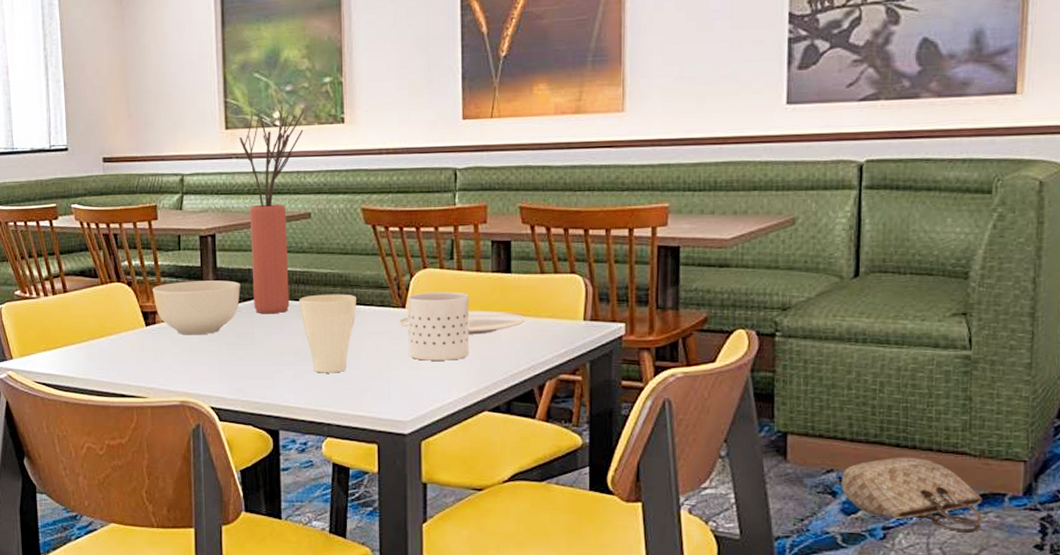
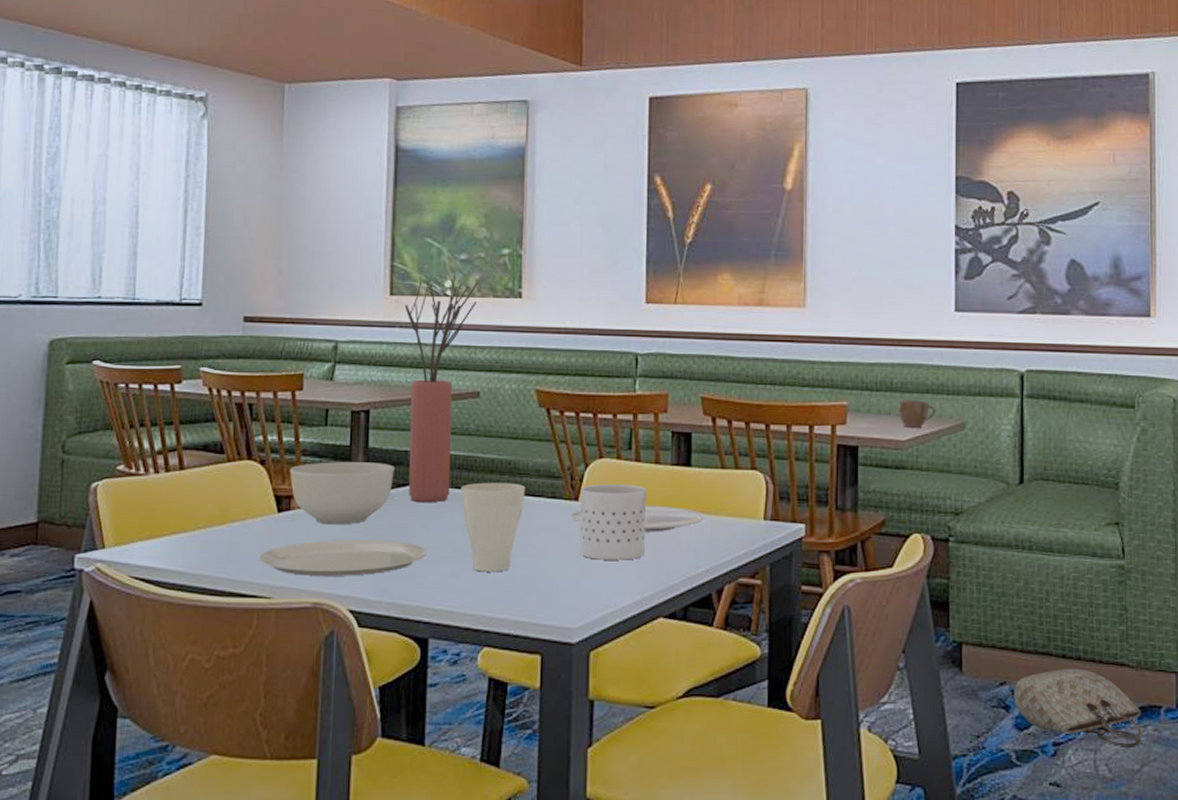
plate: none [133,347,273,379] -> present [258,539,427,576]
cup: none [722,197,764,226] -> present [897,400,936,428]

